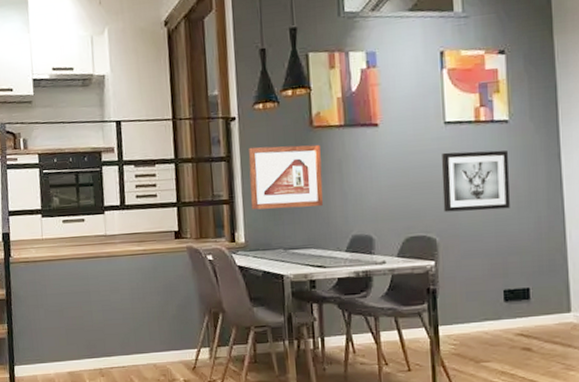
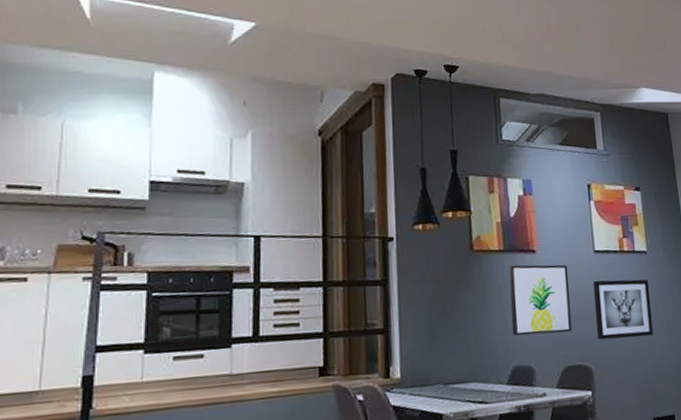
picture frame: present [248,144,323,210] -> none [406,269,484,340]
wall art: none [349,137,416,207] -> present [508,264,572,336]

